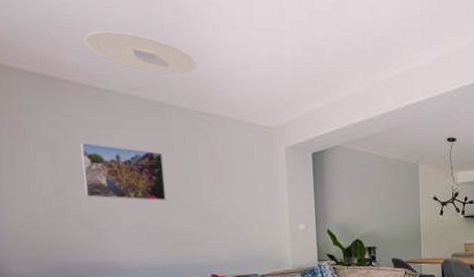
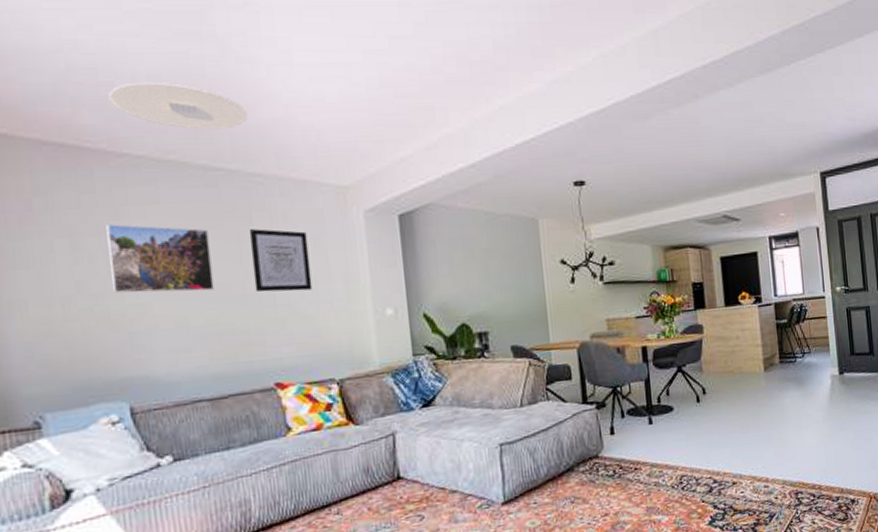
wall art: none [194,155,243,206] -> present [249,229,313,293]

